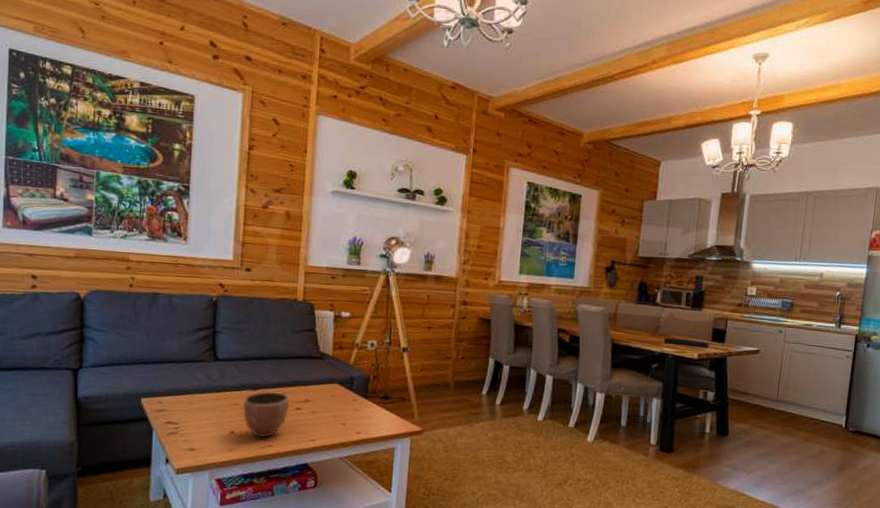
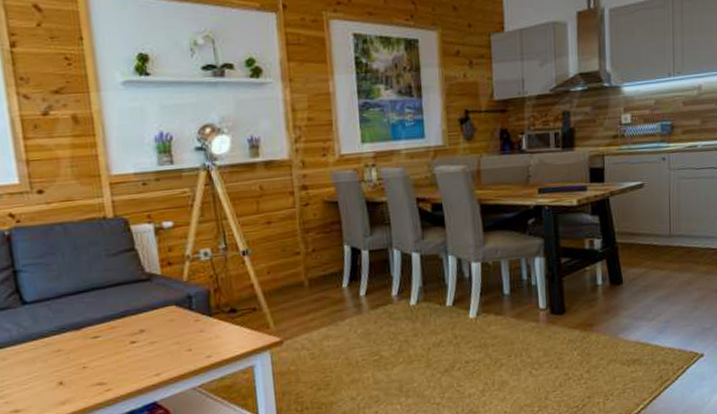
decorative bowl: present [243,391,289,438] -> none [66,327,122,384]

